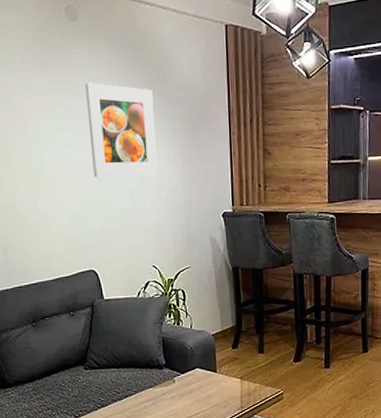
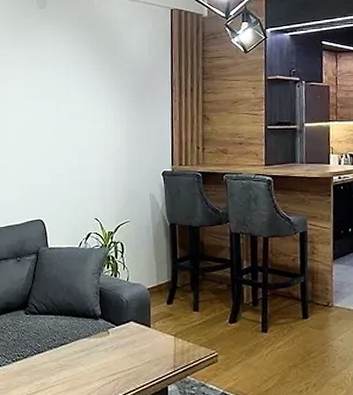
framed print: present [85,83,158,177] -> none [47,57,105,137]

